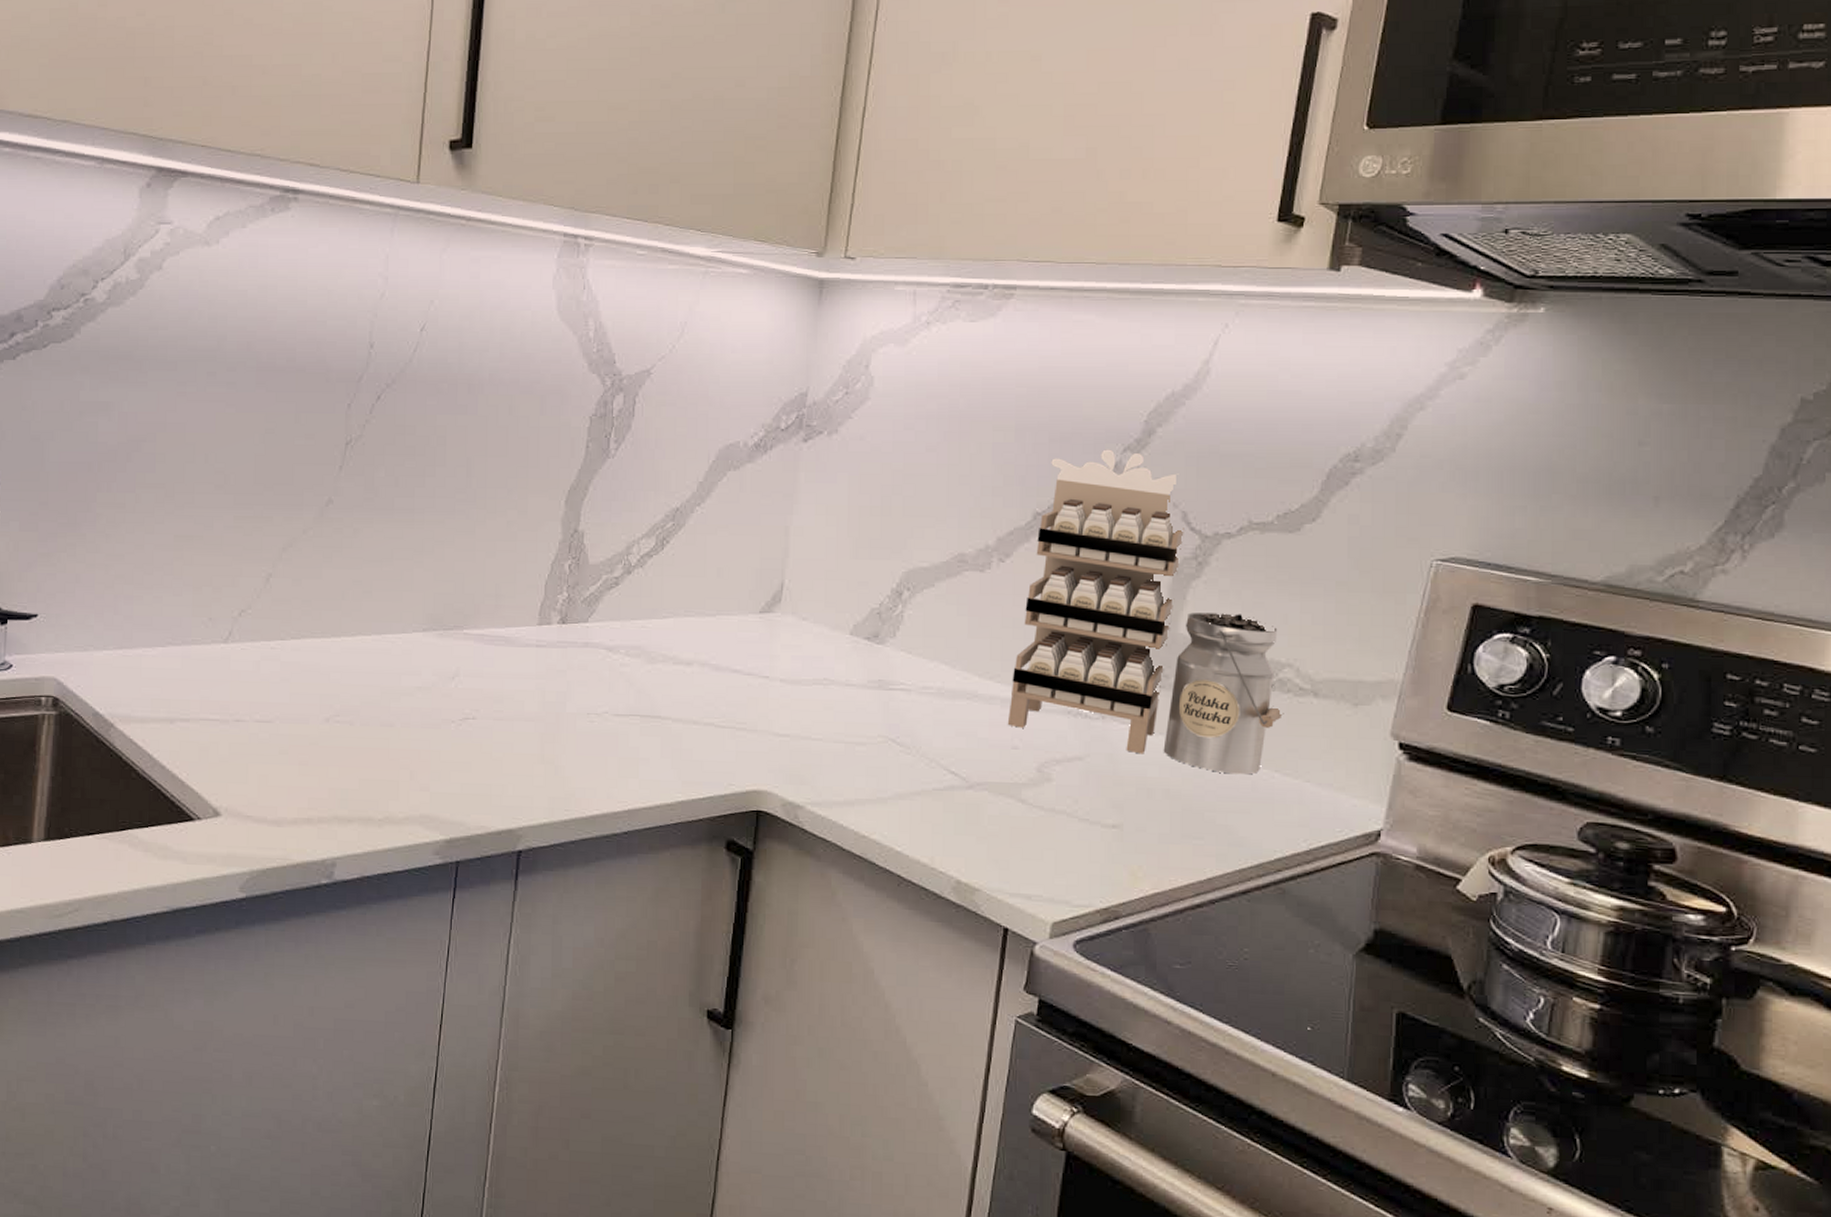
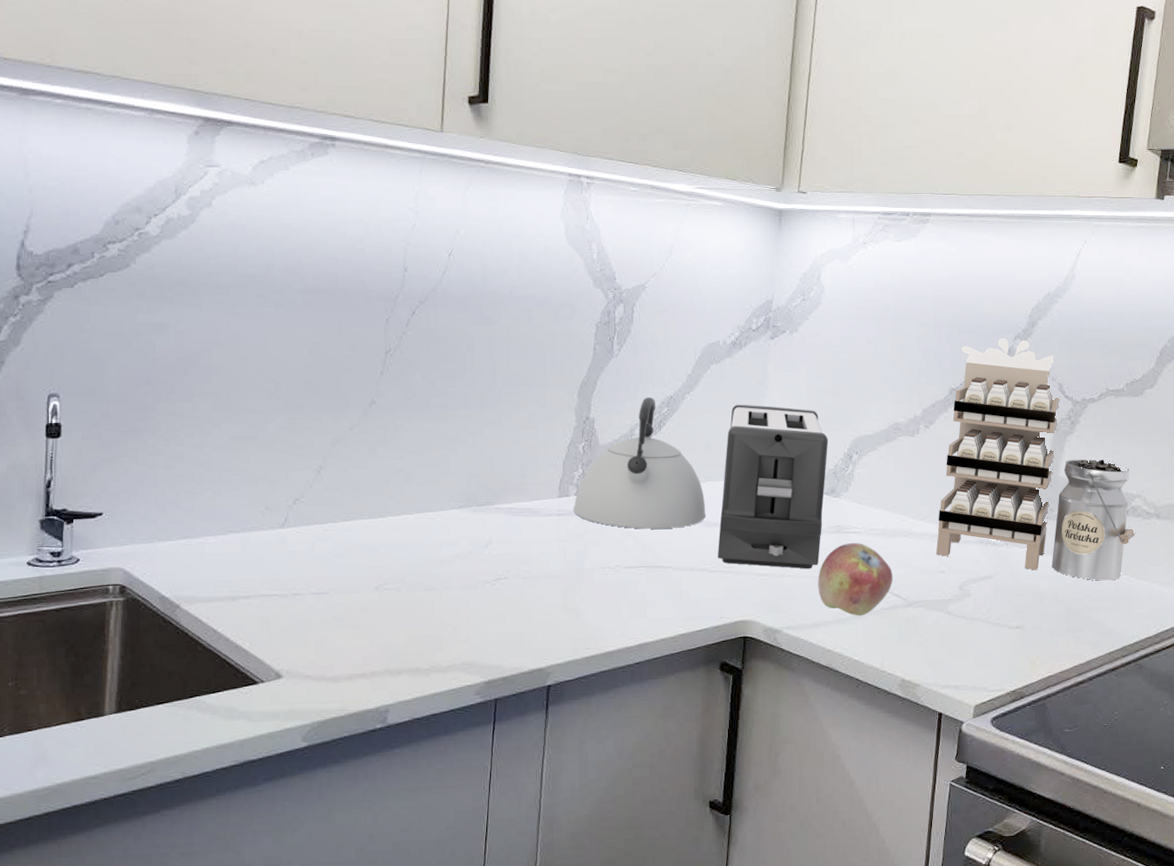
kettle: none [555,508,715,671] -> present [573,397,706,529]
toaster: none [728,521,873,733] -> present [718,404,829,570]
fruit: none [852,702,951,796] -> present [818,542,894,616]

